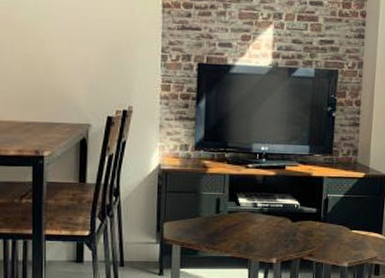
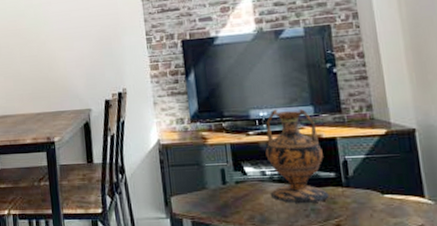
vase: none [258,145,310,234] -> present [265,109,329,203]

